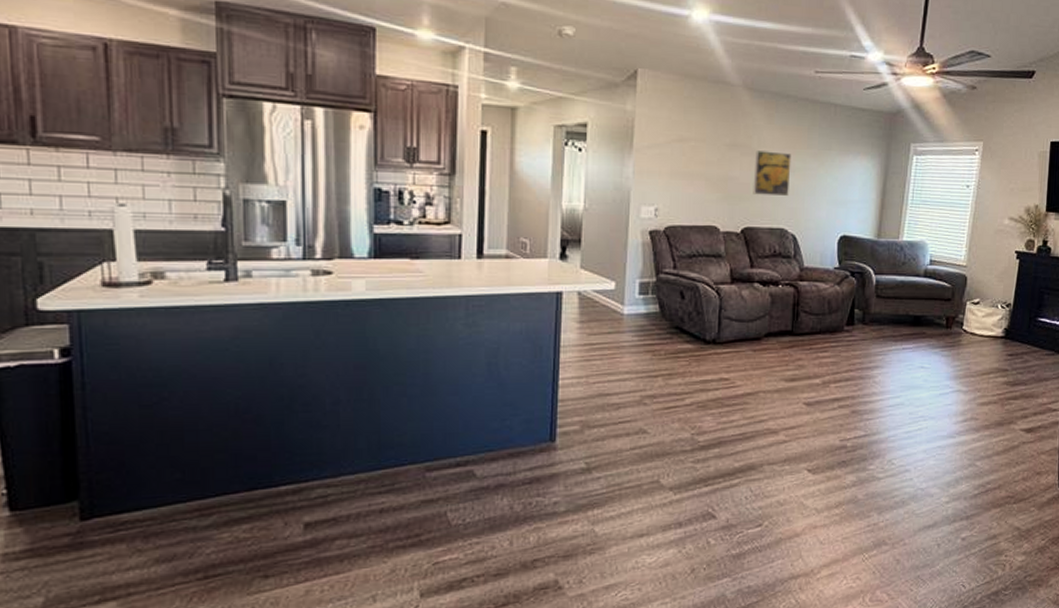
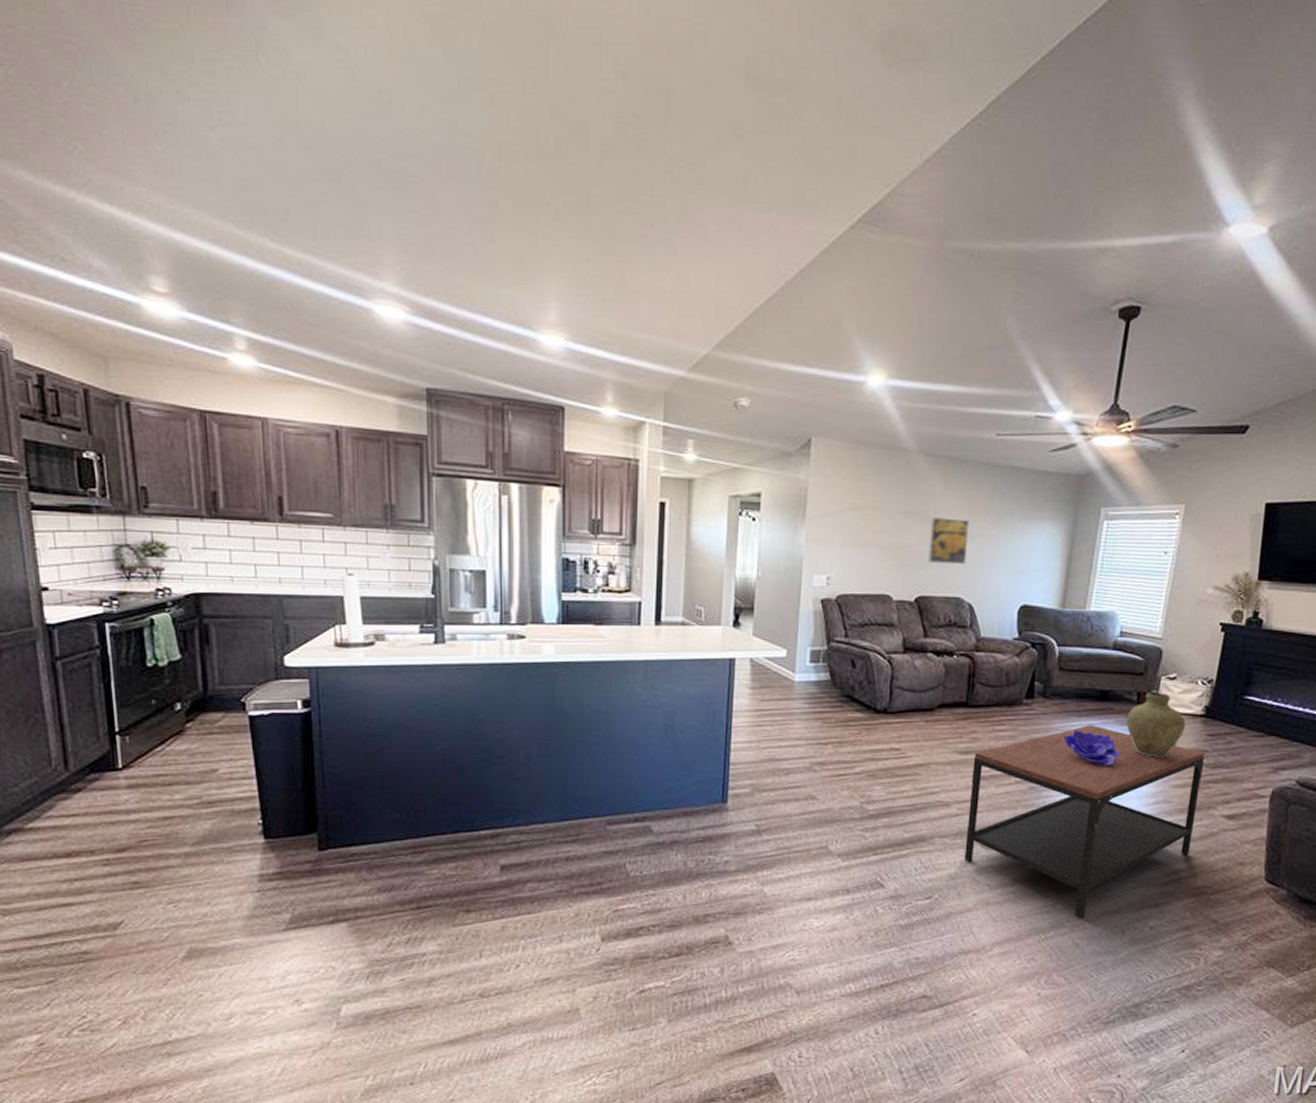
coffee table: none [792,348,1006,535] -> present [964,724,1205,919]
decorative bowl: none [880,352,934,388] -> present [1062,728,1122,766]
vase: none [937,315,989,377] -> present [1126,691,1186,757]

